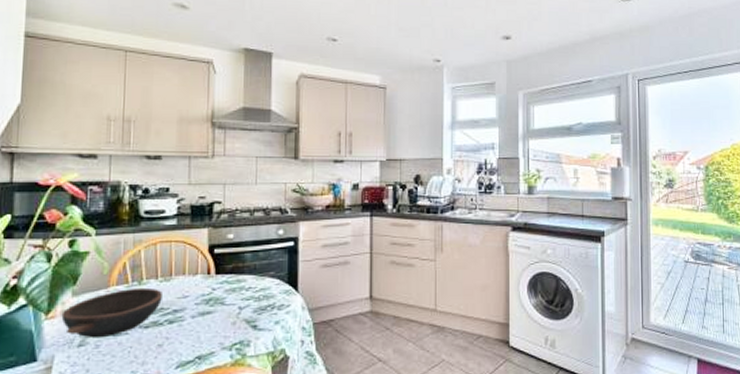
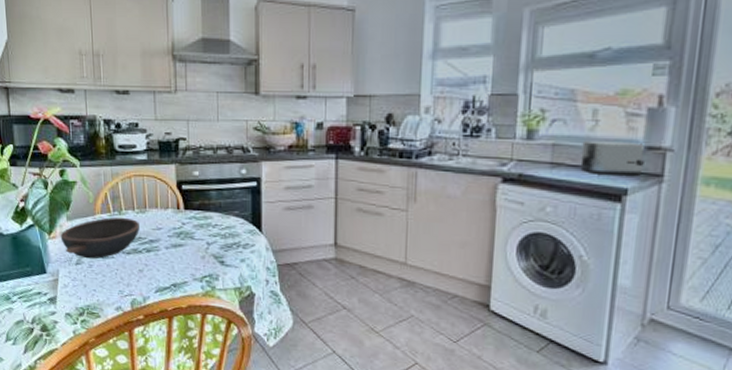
toaster: none [569,193,613,222] -> present [580,140,644,176]

